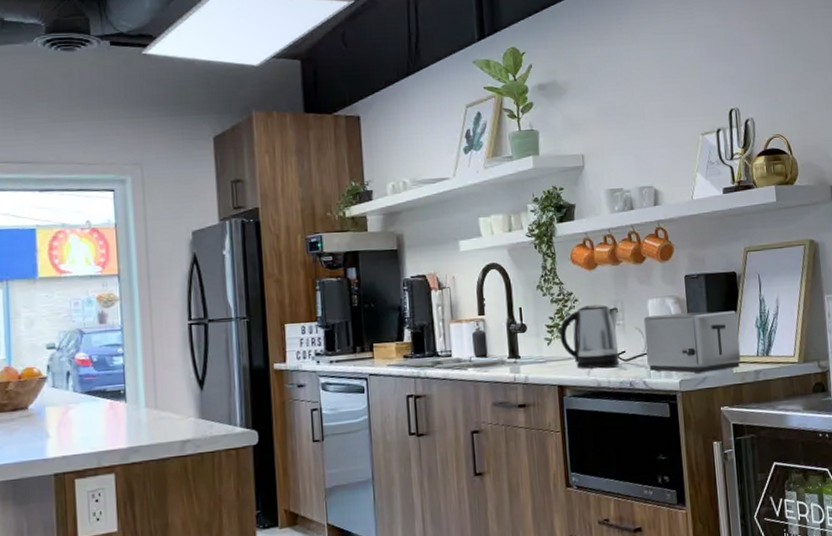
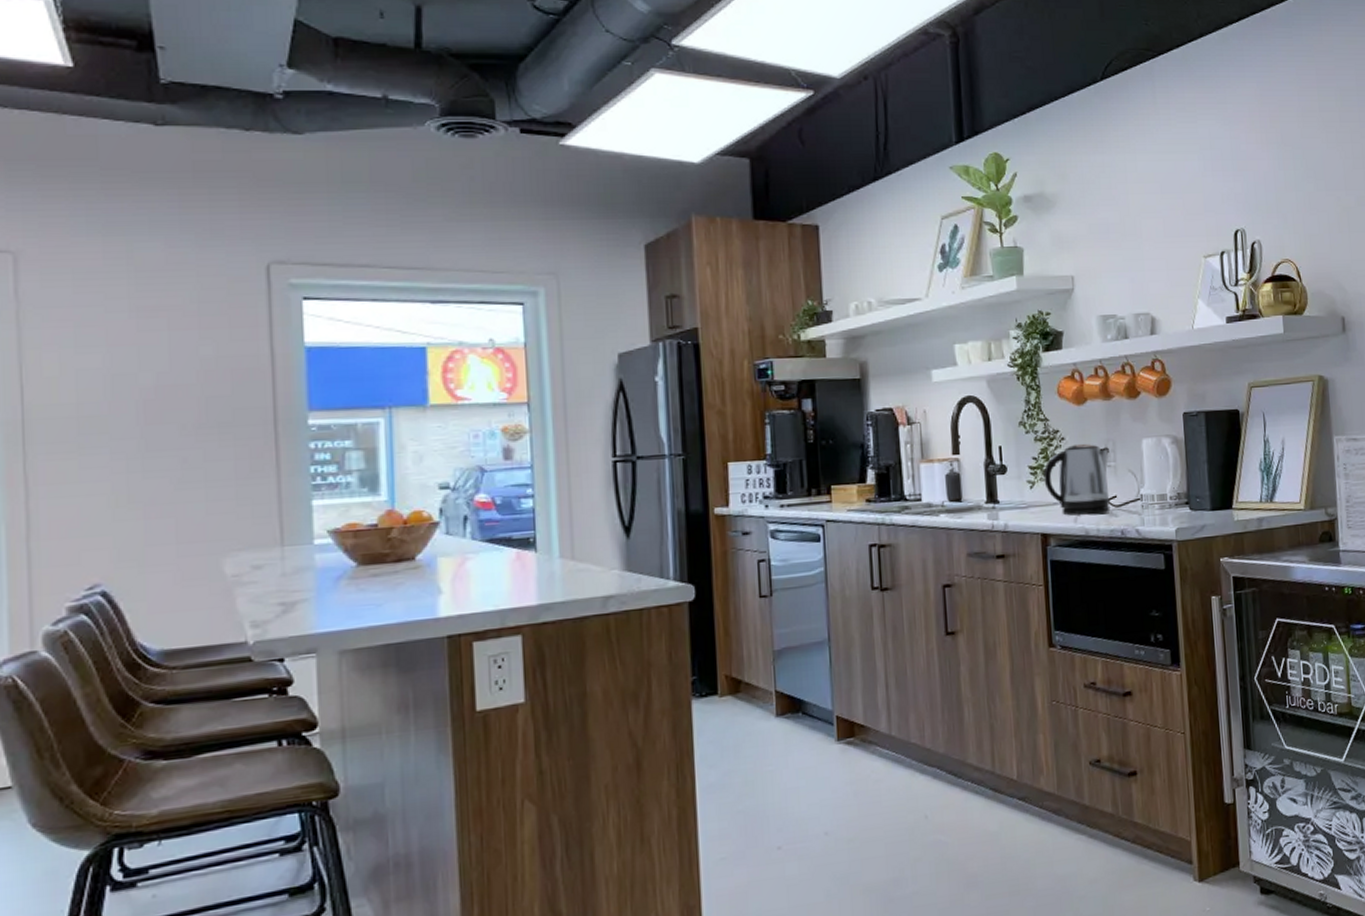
toaster: present [643,310,741,374] -> none [1137,452,1243,521]

